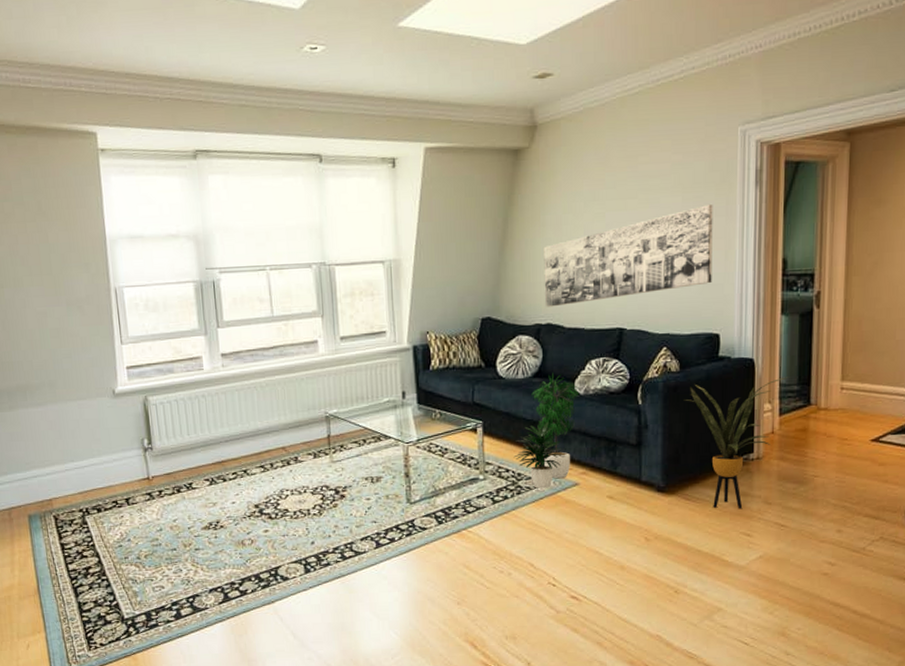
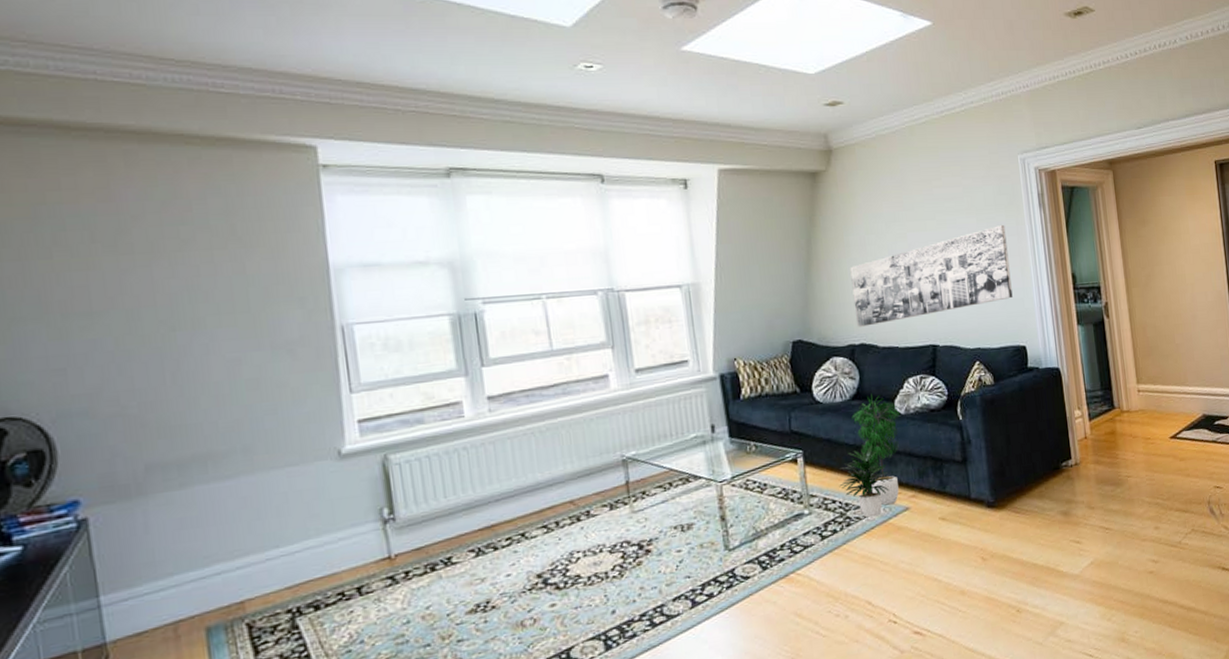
house plant: present [683,377,789,508] -> none [1001,383,1092,518]

